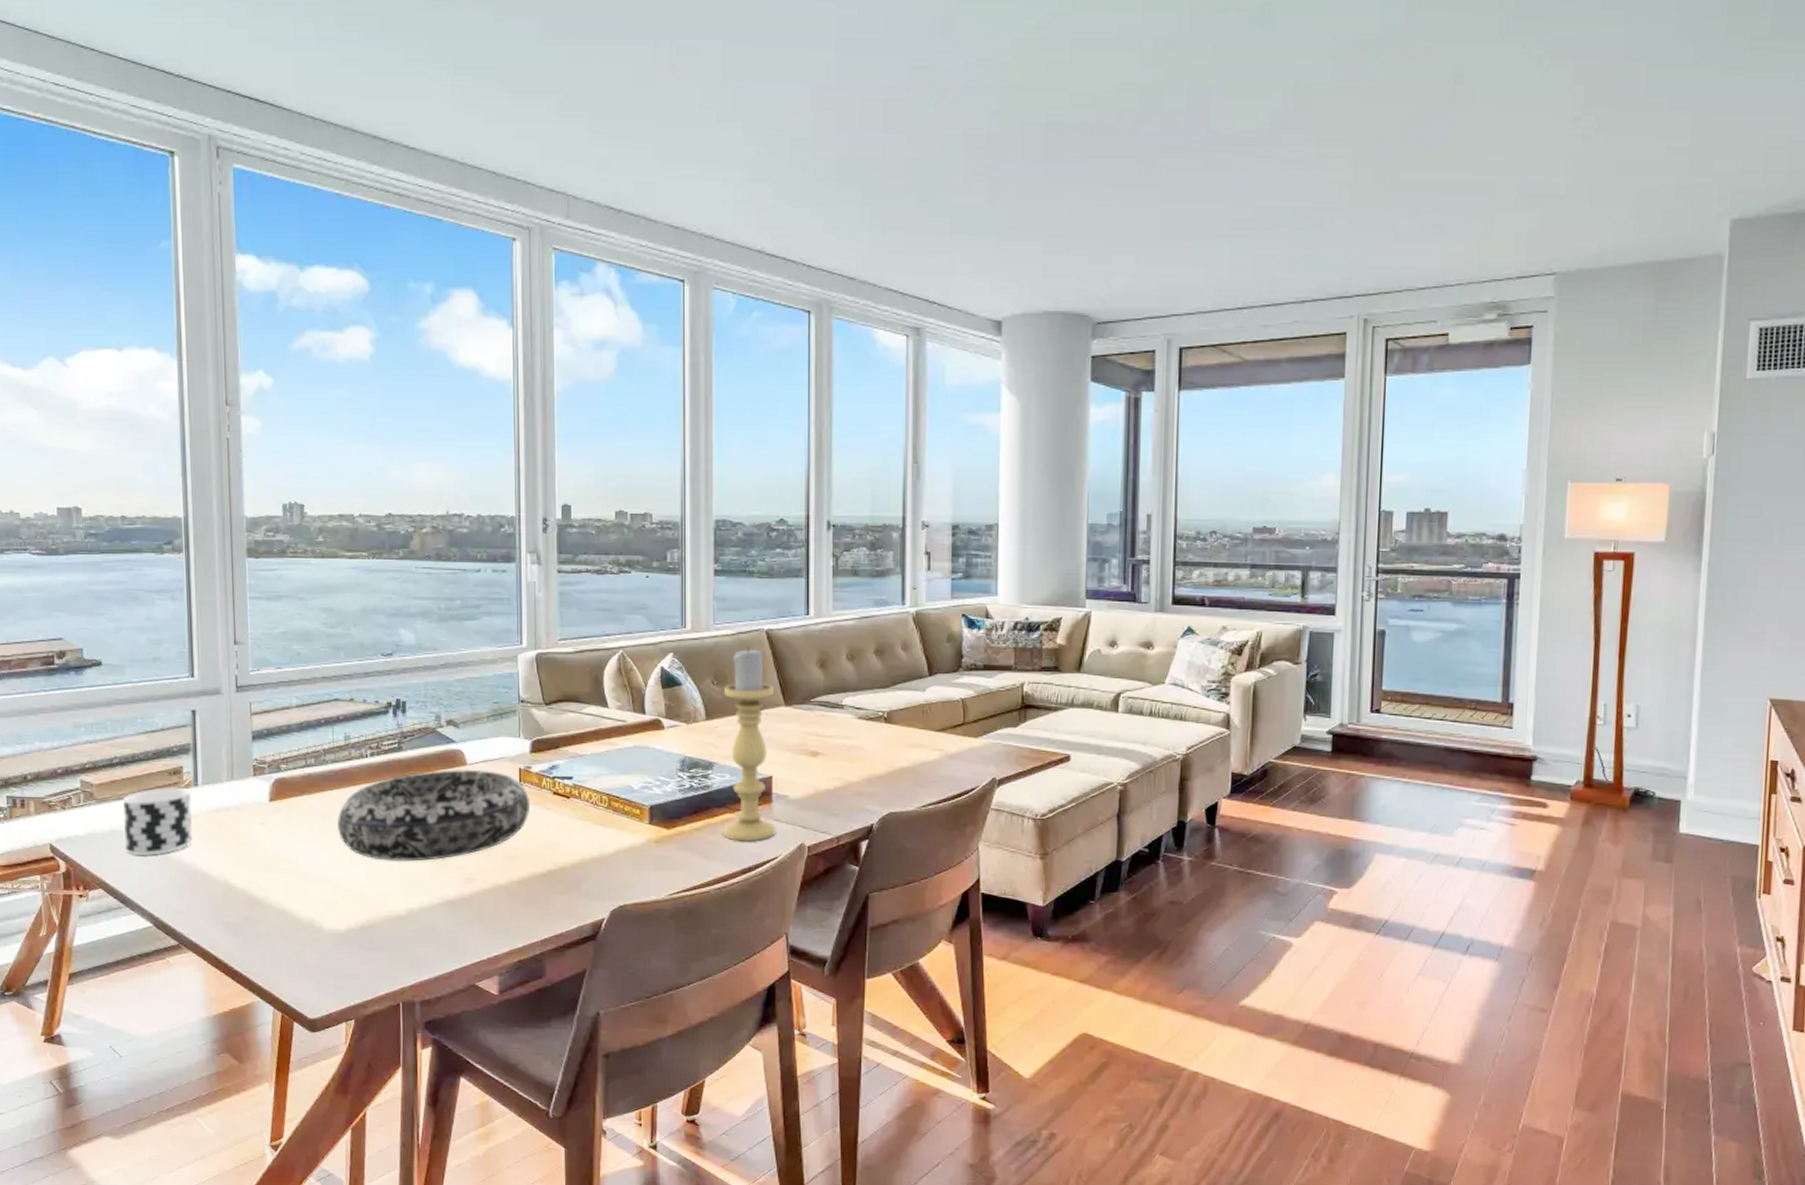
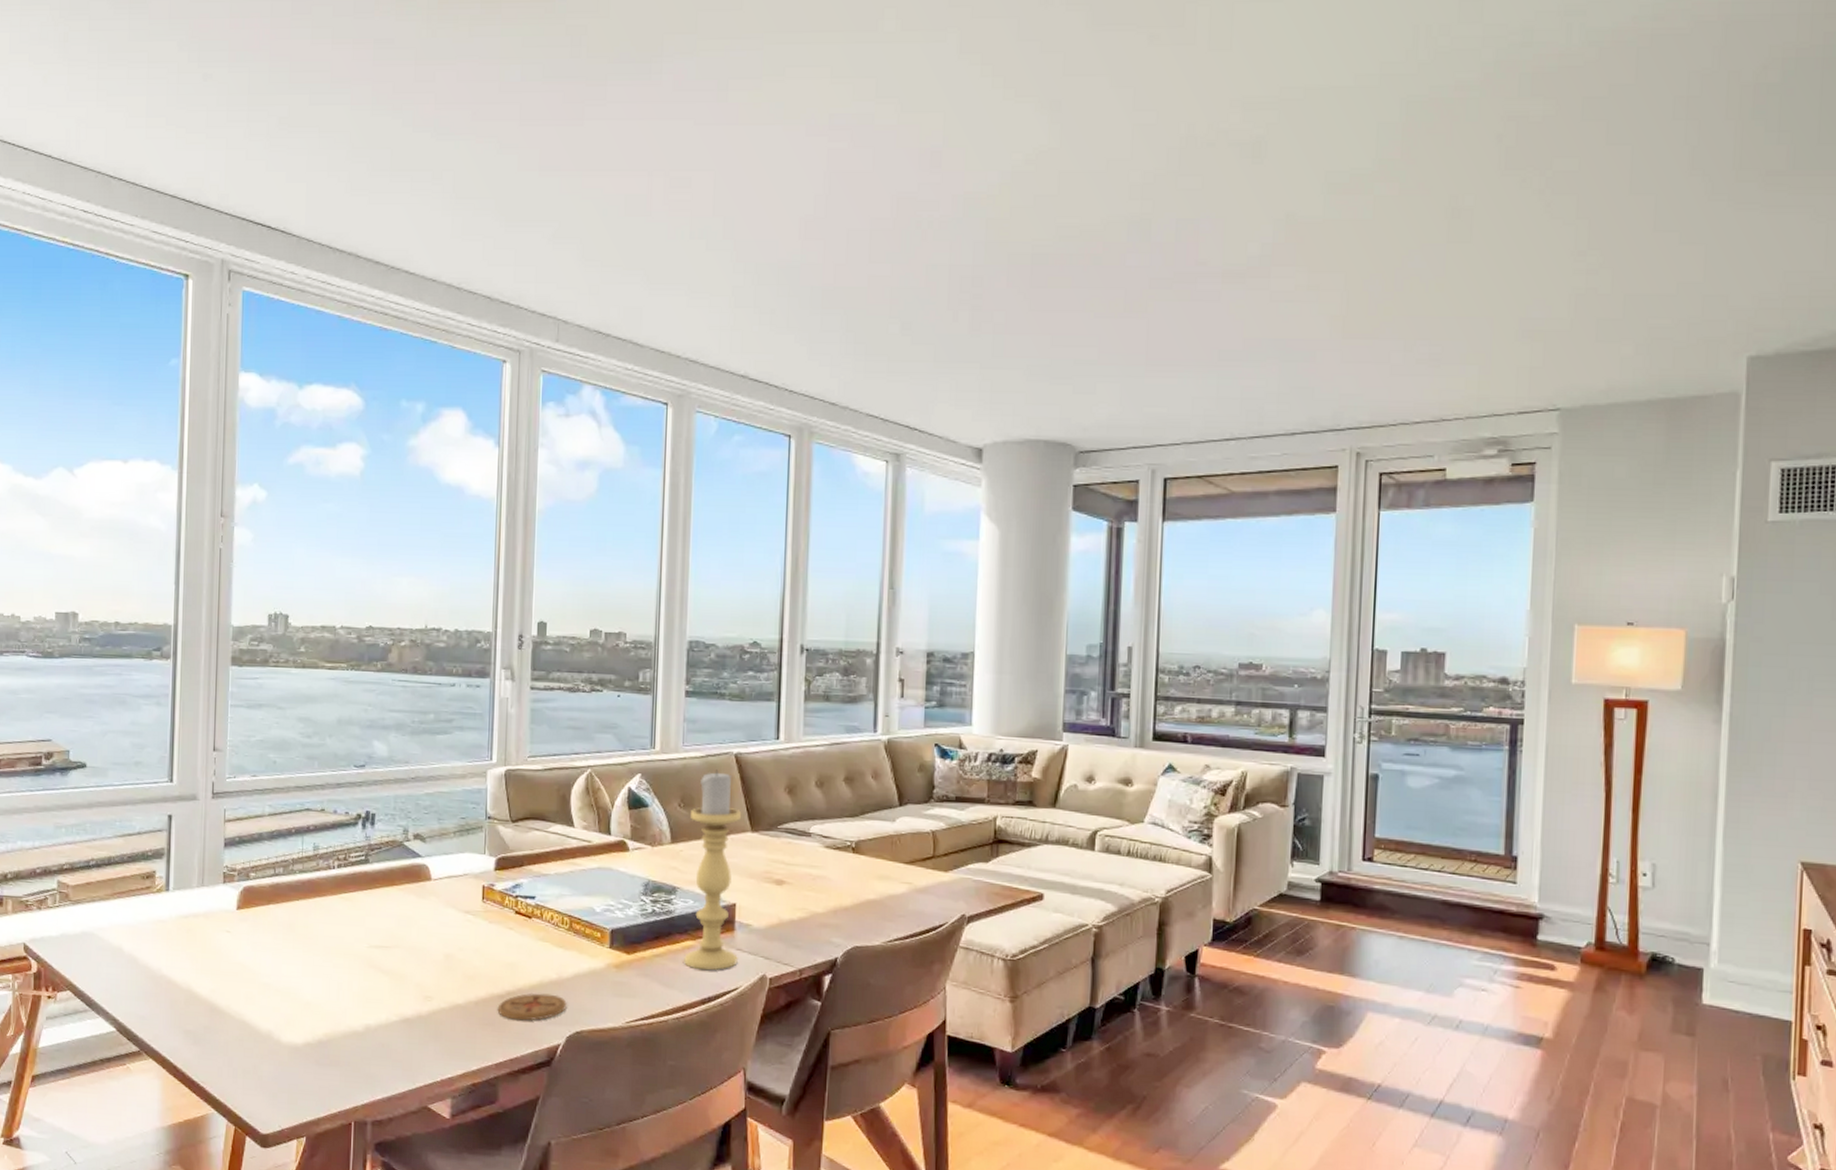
cup: present [123,786,192,855] -> none [95,890,161,959]
decorative bowl: present [336,769,531,862] -> none [300,884,492,977]
coaster: none [540,870,609,898] -> present [497,992,567,1021]

